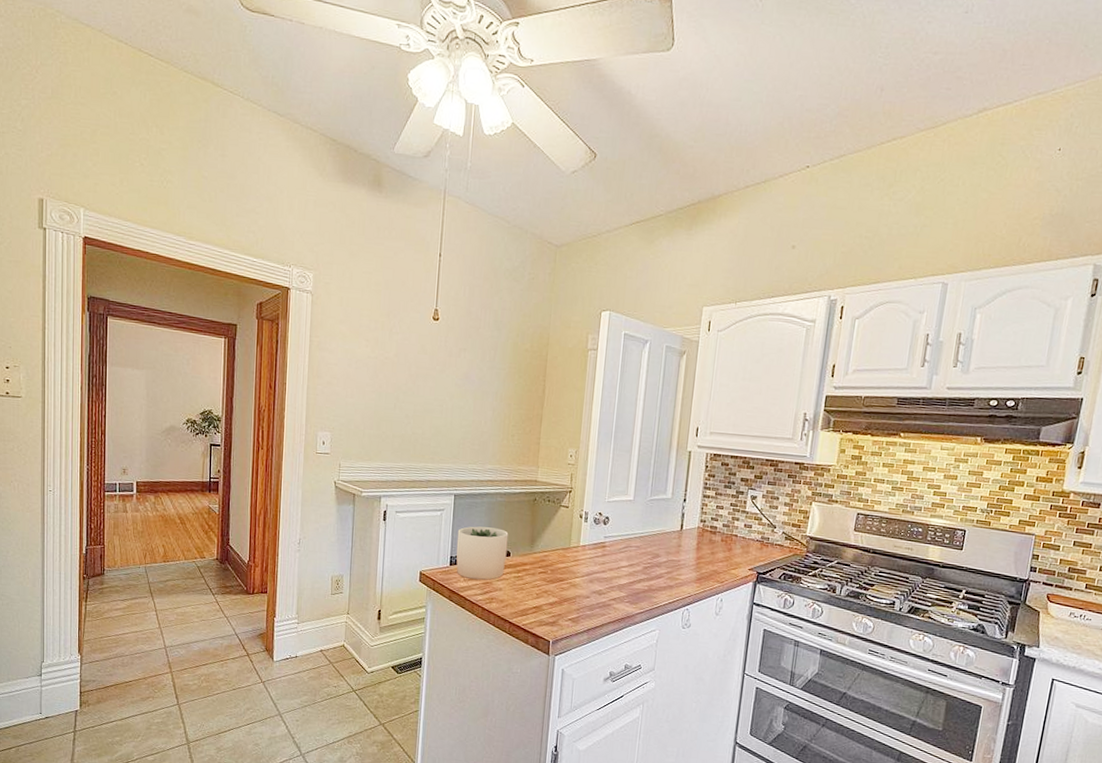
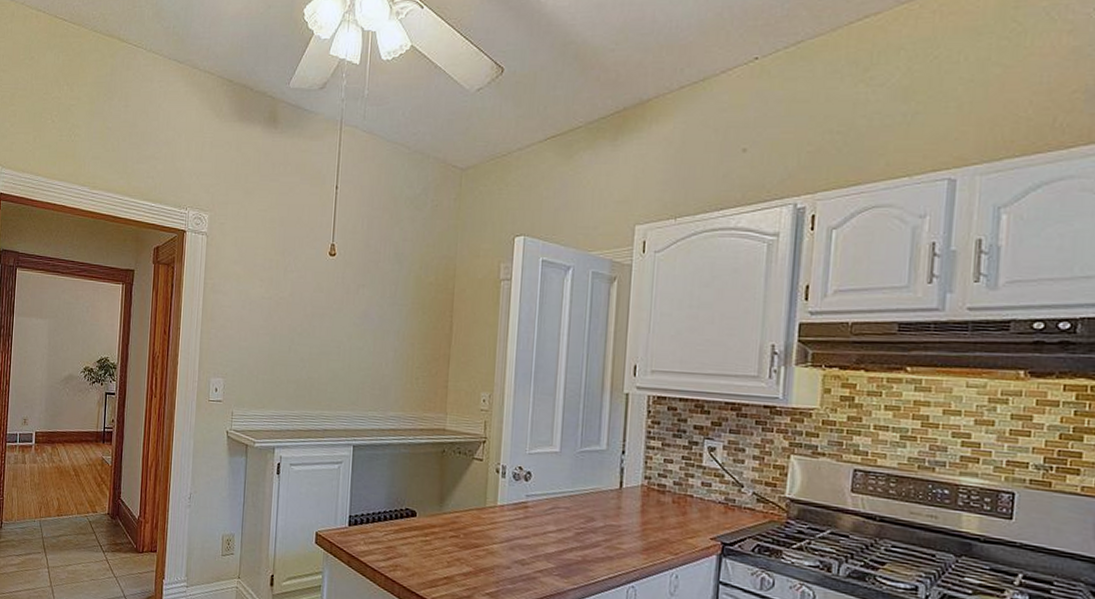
planter: present [456,526,509,581] -> none [355,481,414,545]

